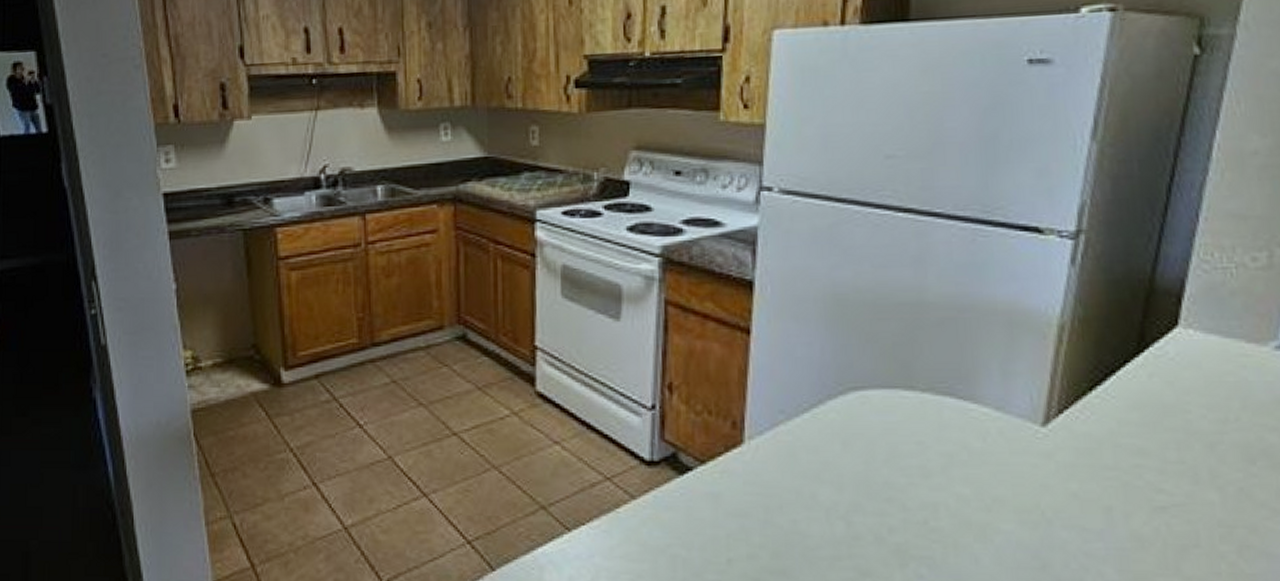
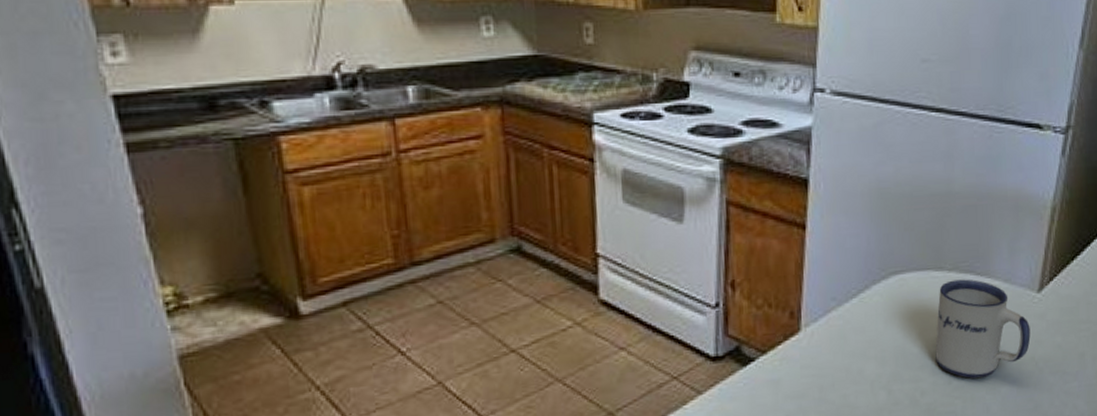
mug: none [906,402,1034,522] -> present [935,279,1031,379]

